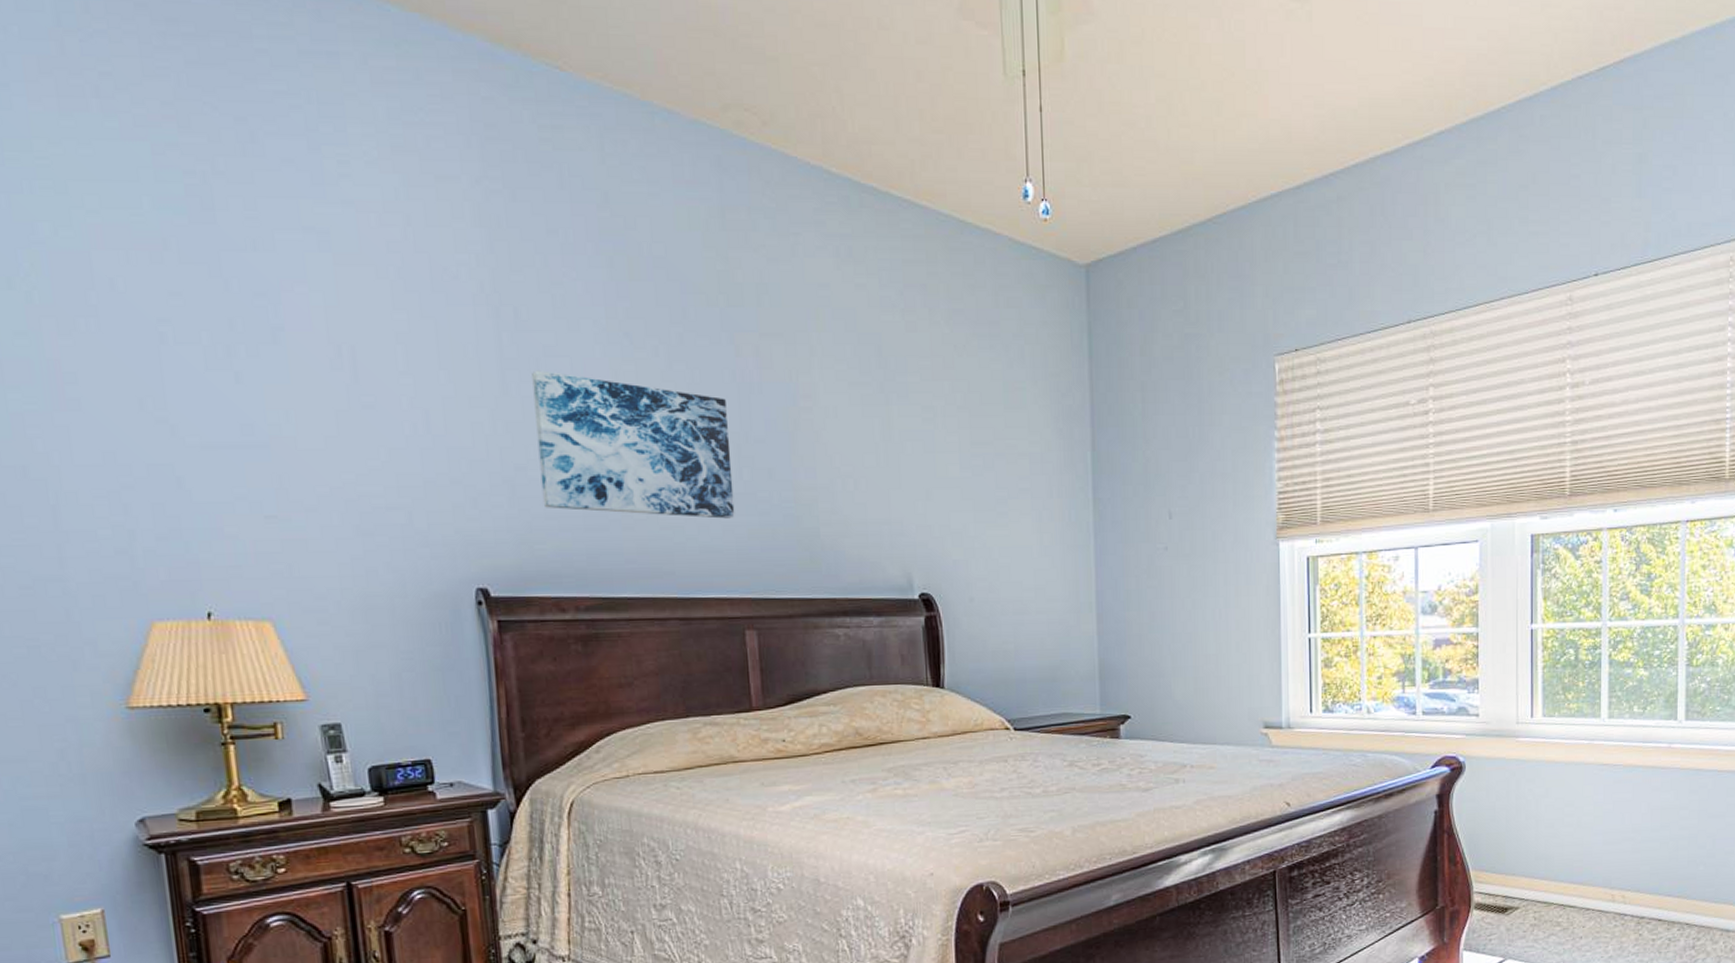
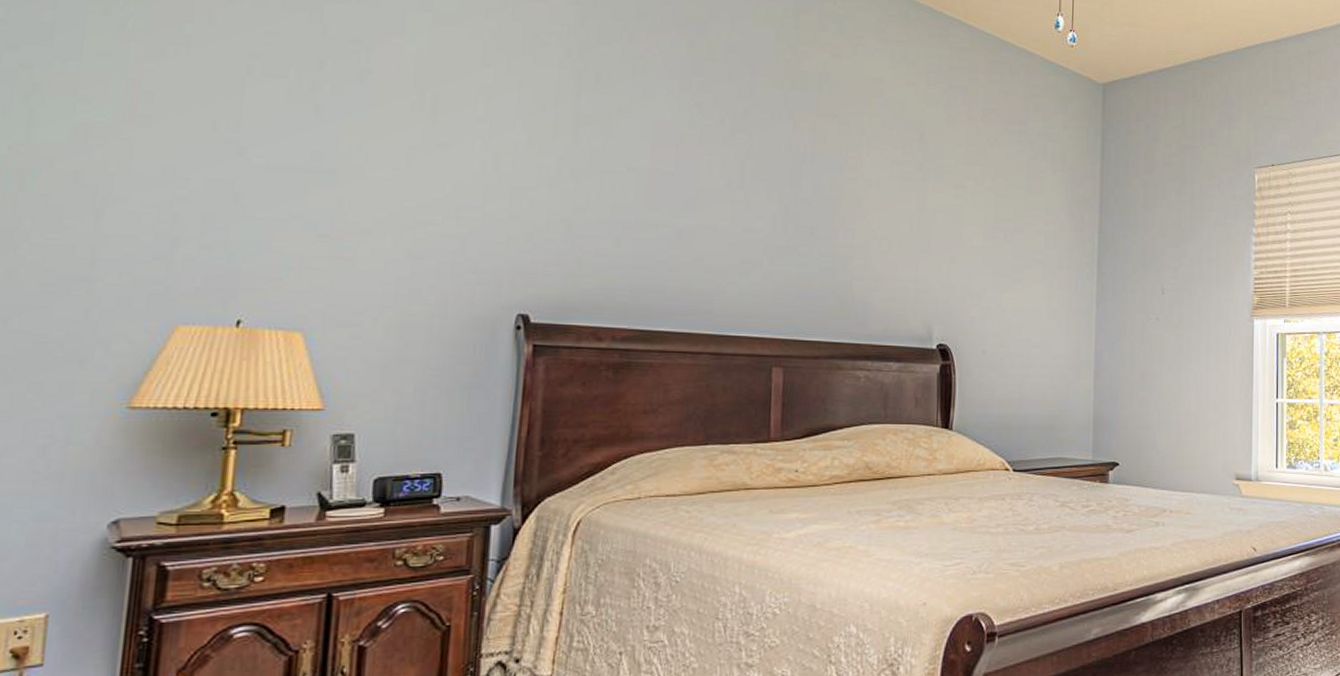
wall art: present [532,370,735,519] -> none [596,127,780,268]

